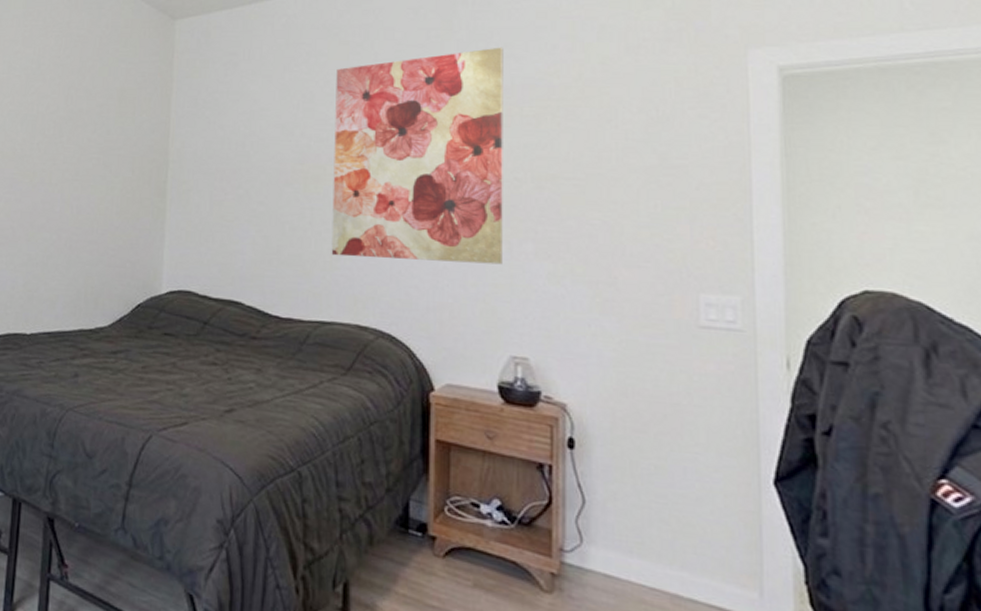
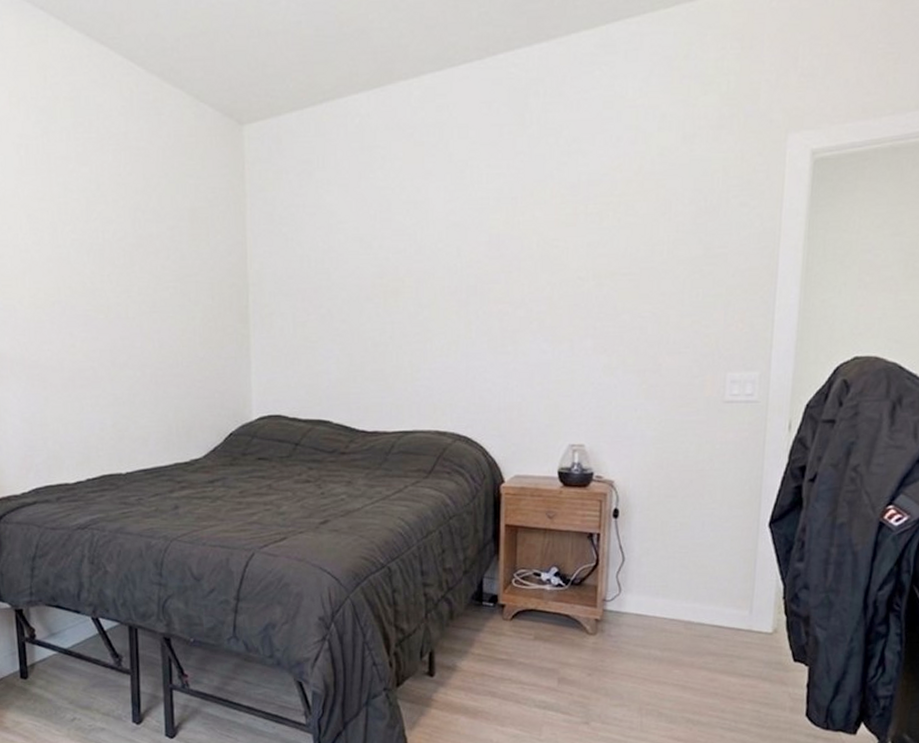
wall art: present [331,47,504,265] -> none [411,141,572,367]

